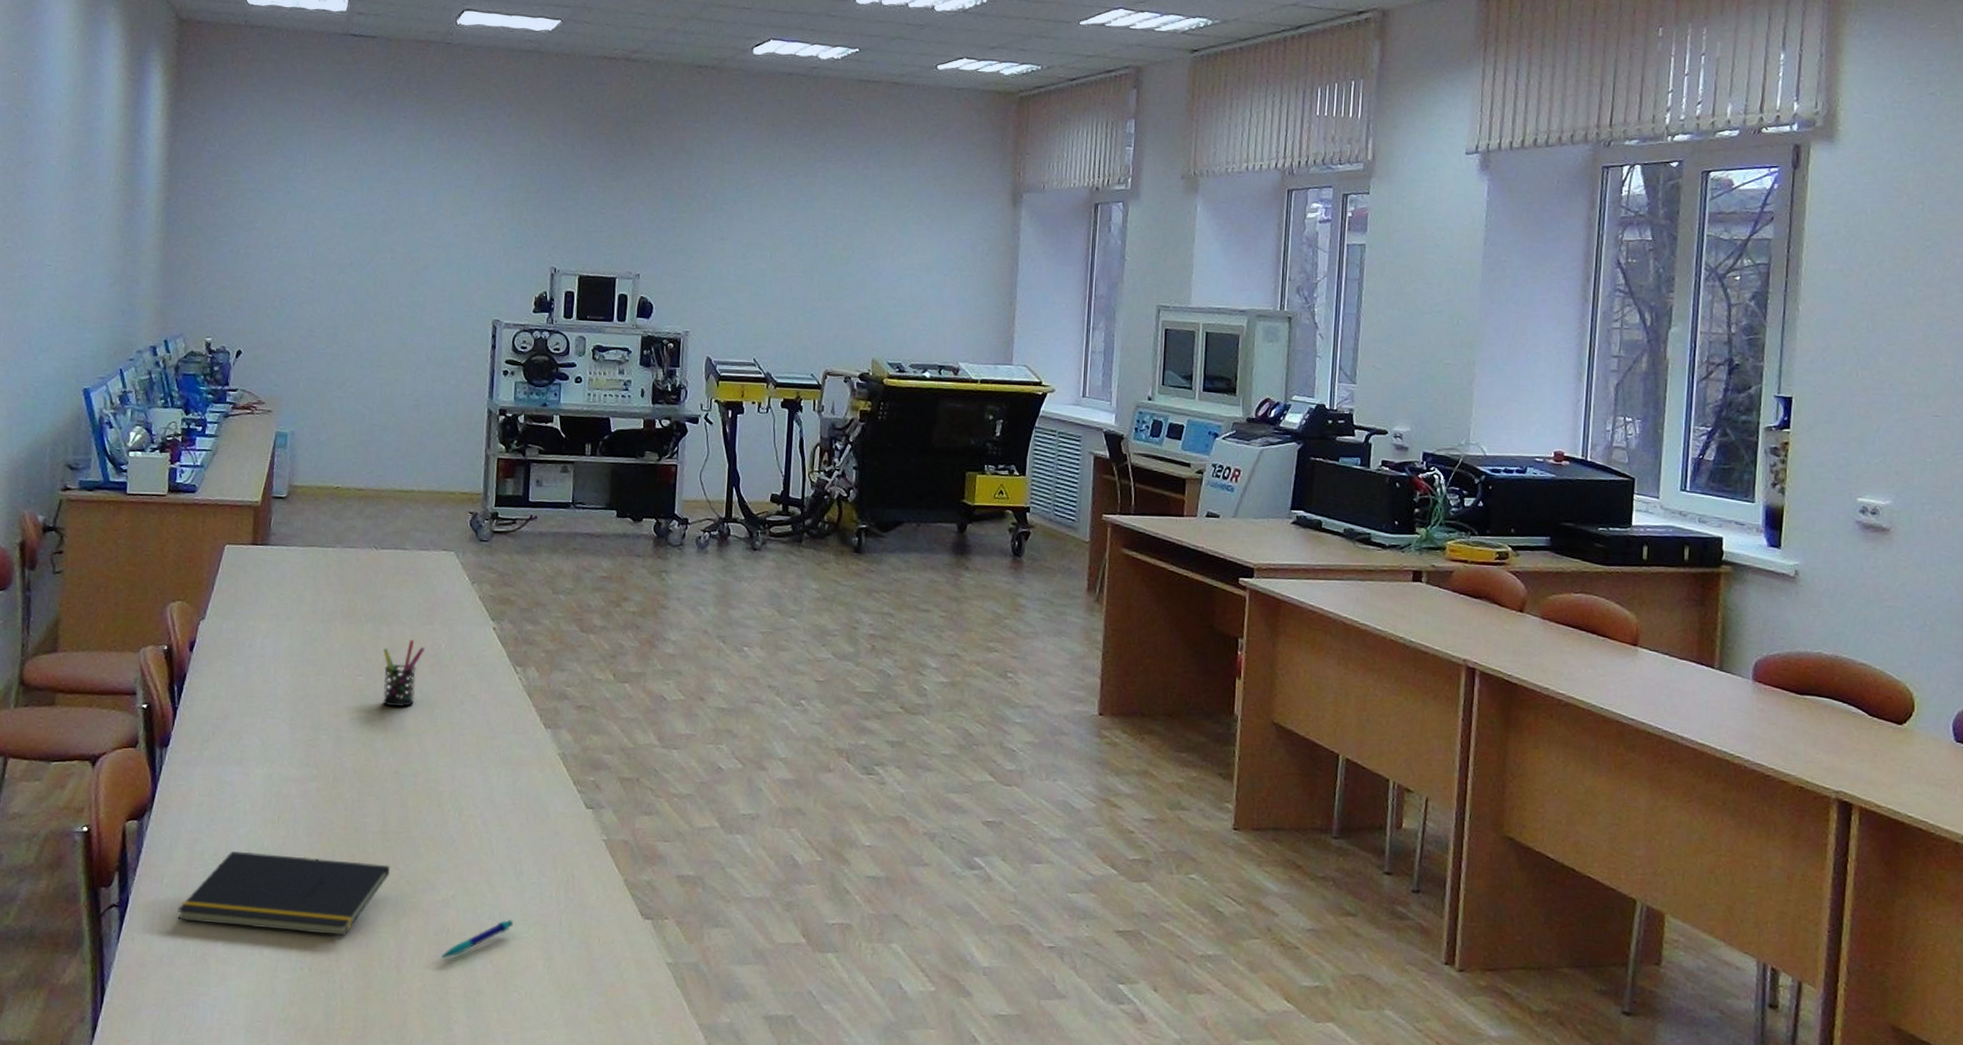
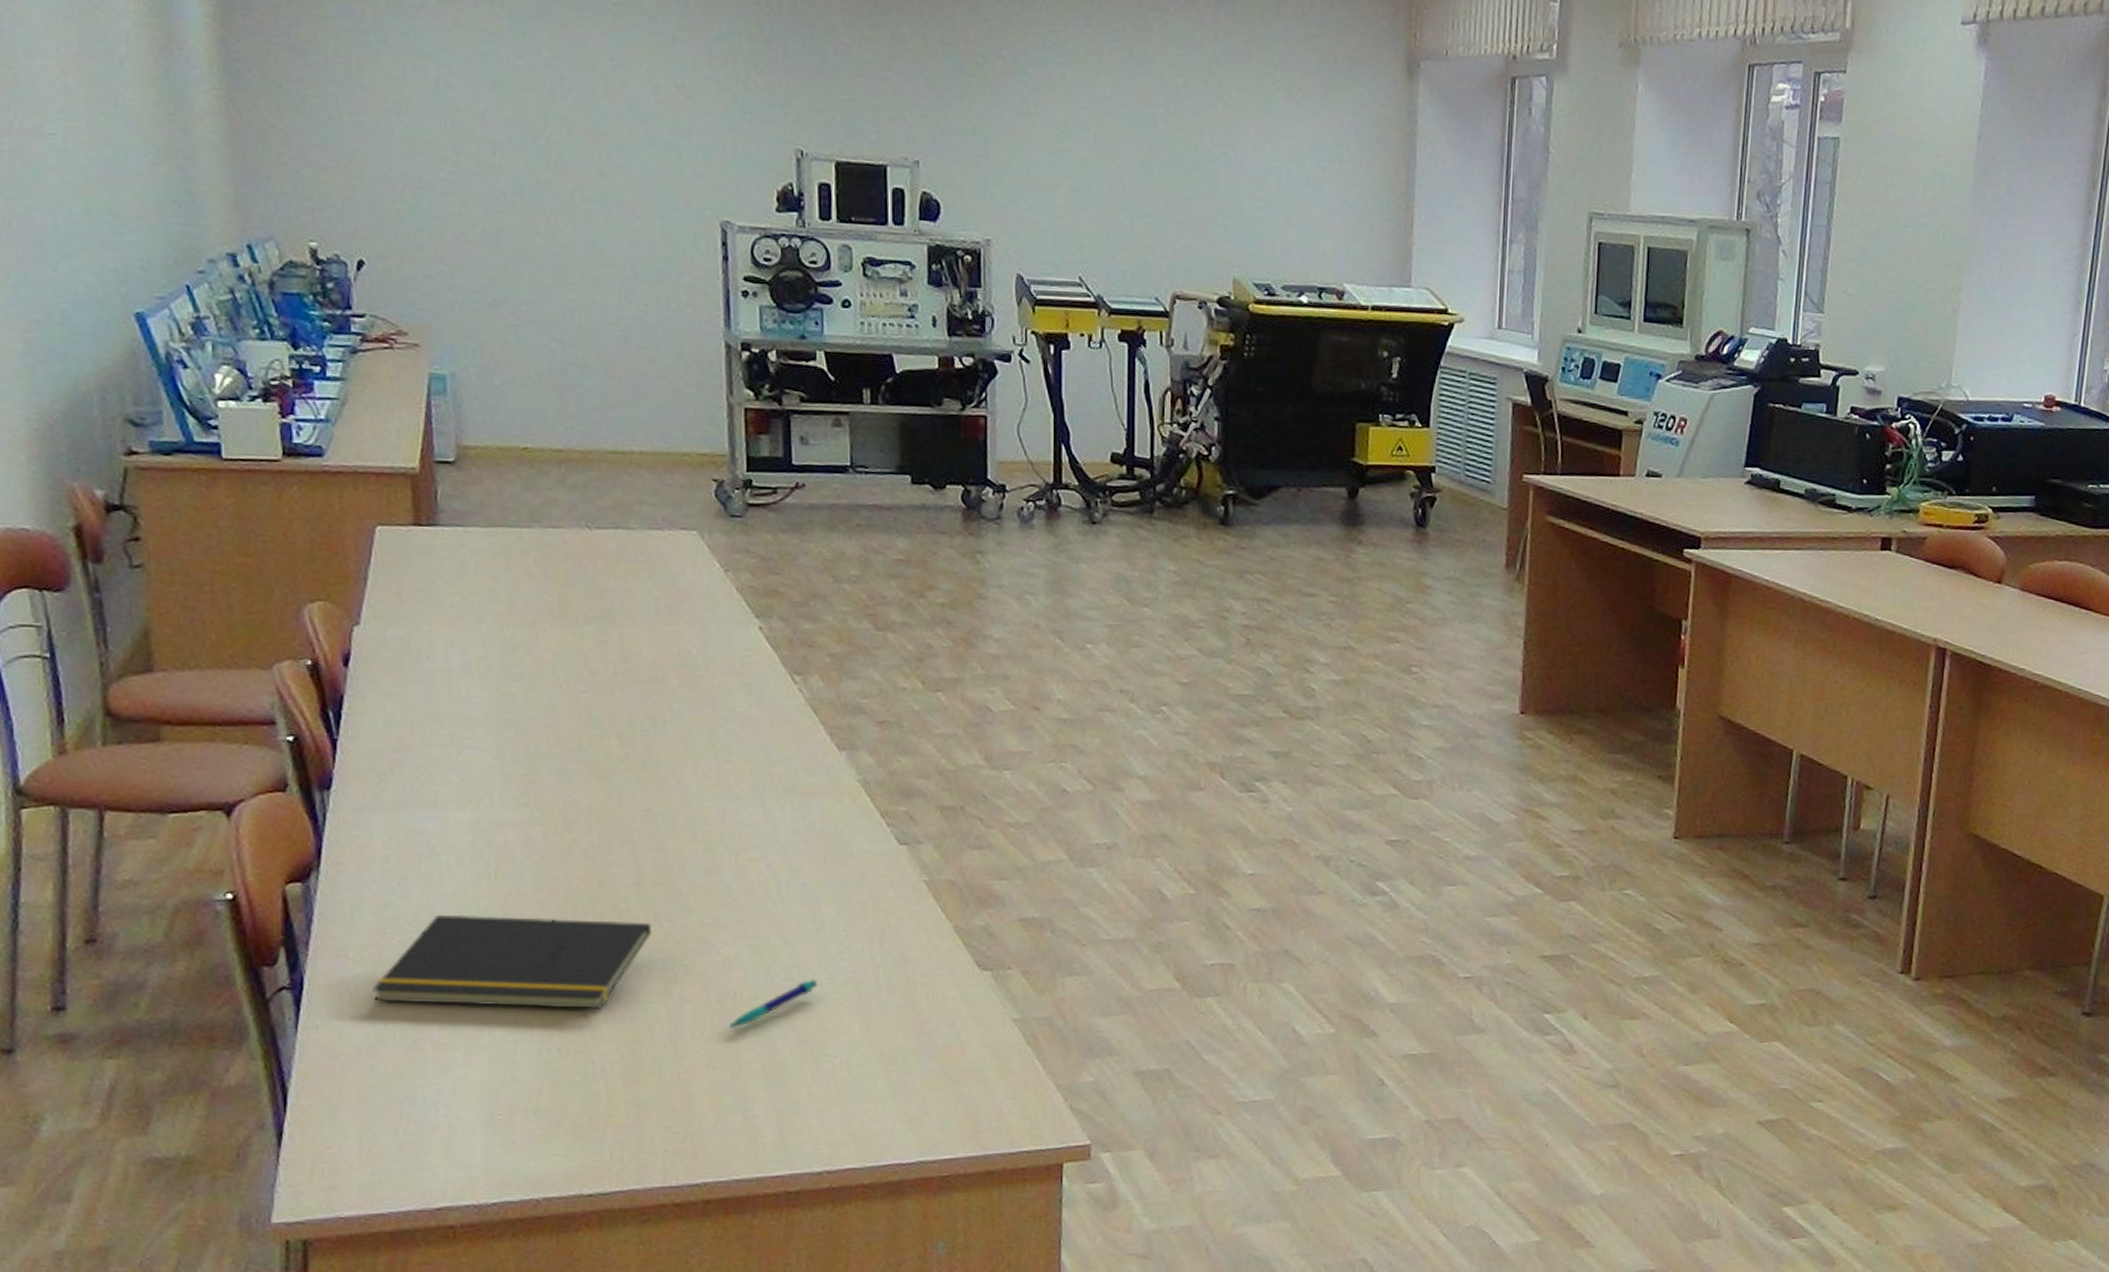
pen holder: present [383,639,425,707] -> none [613,643,669,730]

